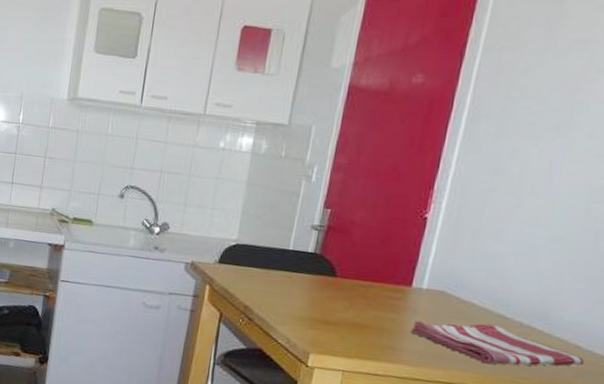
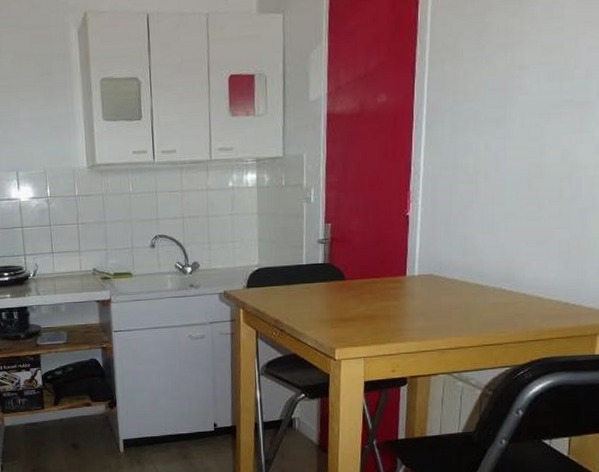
dish towel: present [411,320,585,366] -> none [412,294,546,327]

